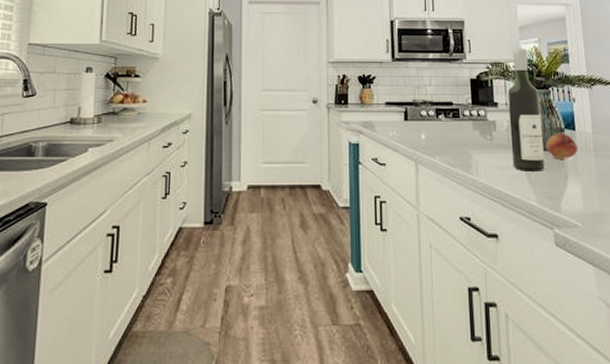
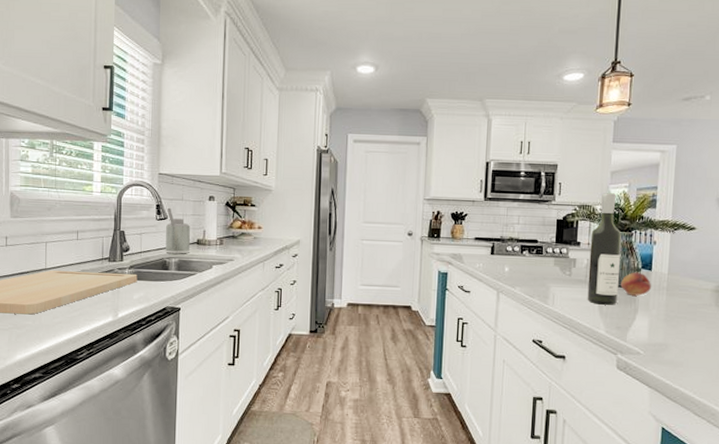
soap dispenser: none [31,82,63,138] -> present [165,207,191,255]

